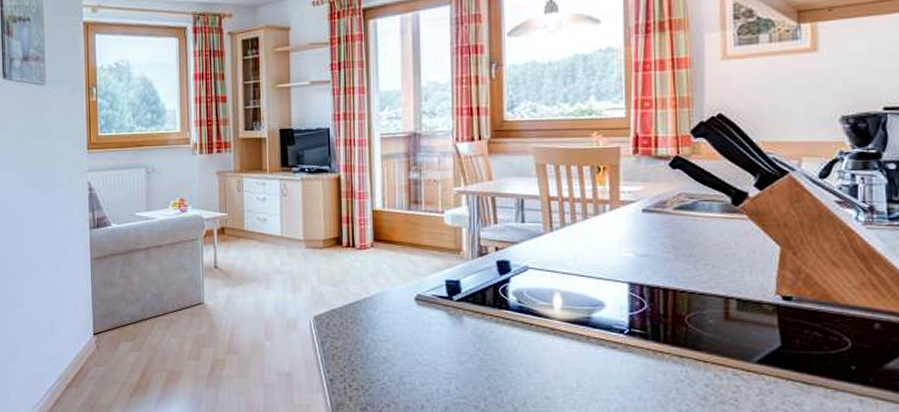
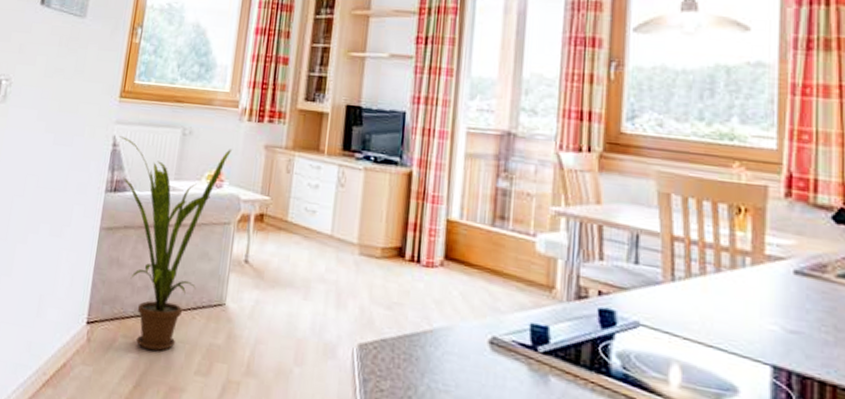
house plant: none [92,179,190,347] -> present [118,136,232,351]

